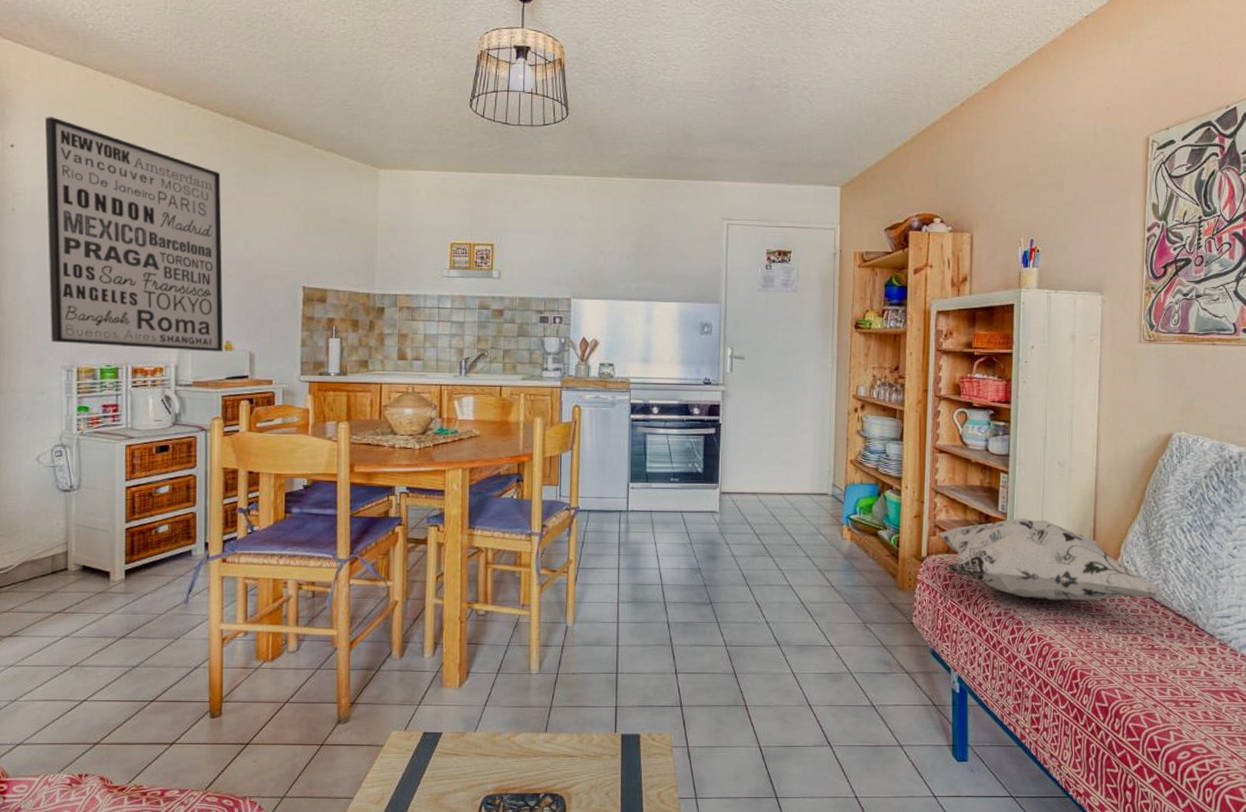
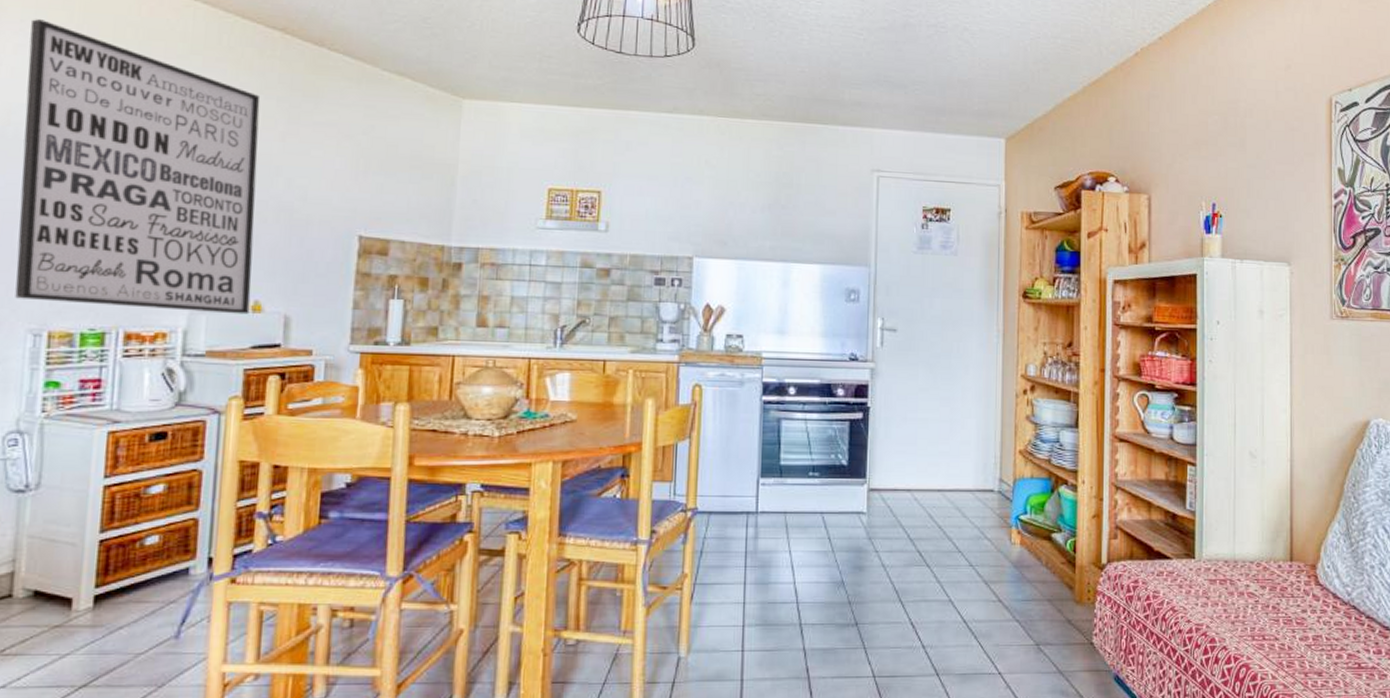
decorative pillow: present [937,518,1164,601] -> none [1119,517,1369,613]

